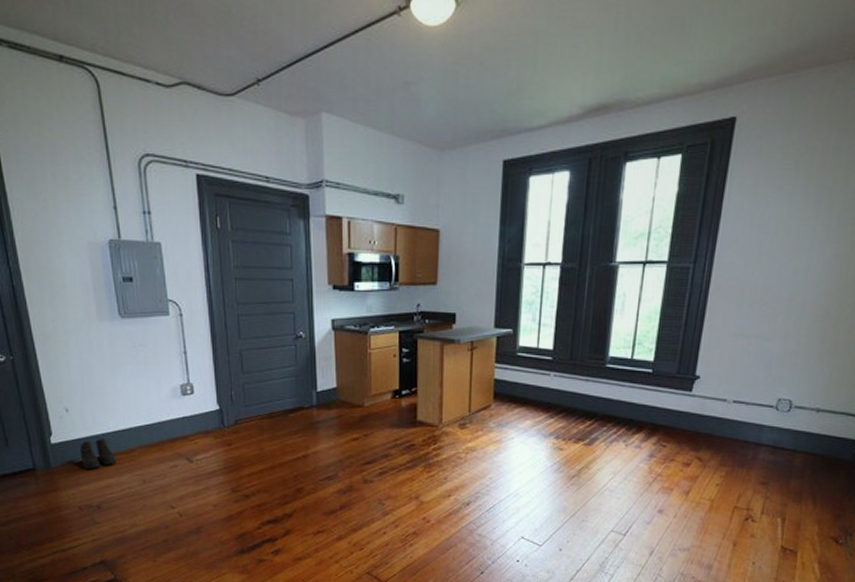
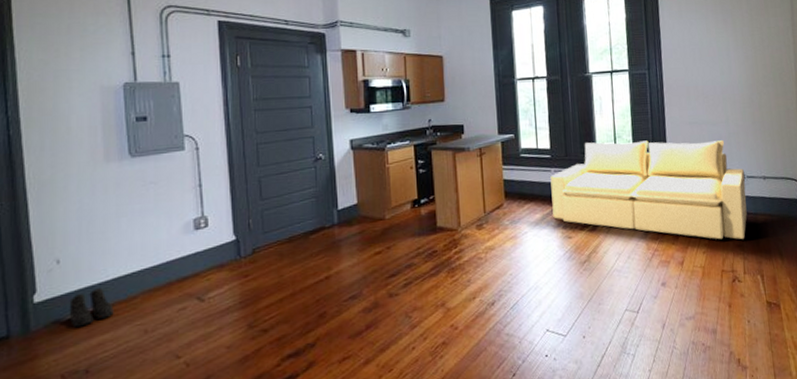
sofa: none [545,347,794,476] -> present [550,140,747,240]

